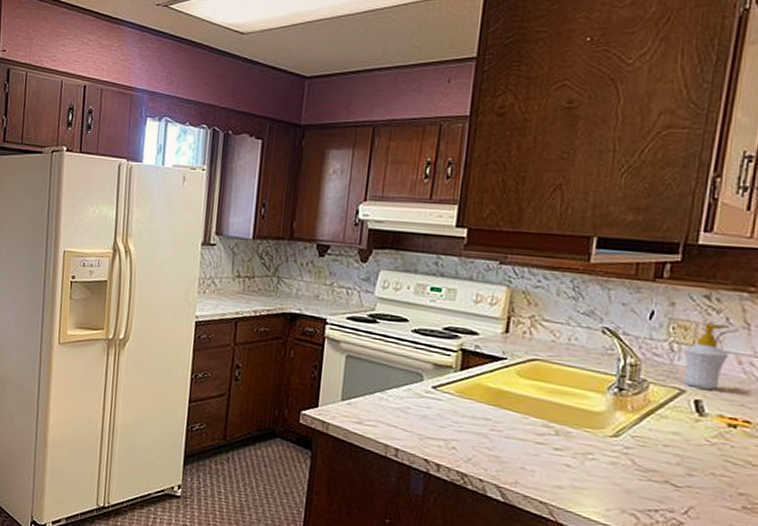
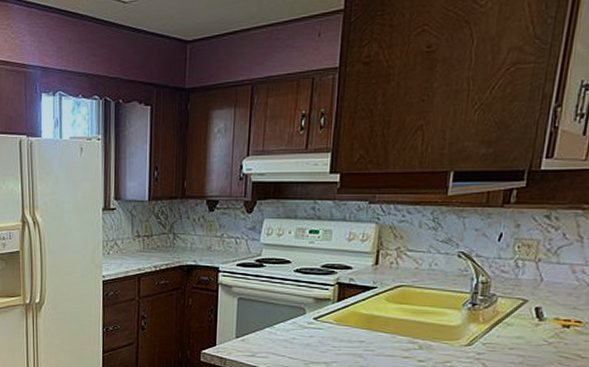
soap bottle: present [682,322,729,390] -> none [526,239,565,298]

